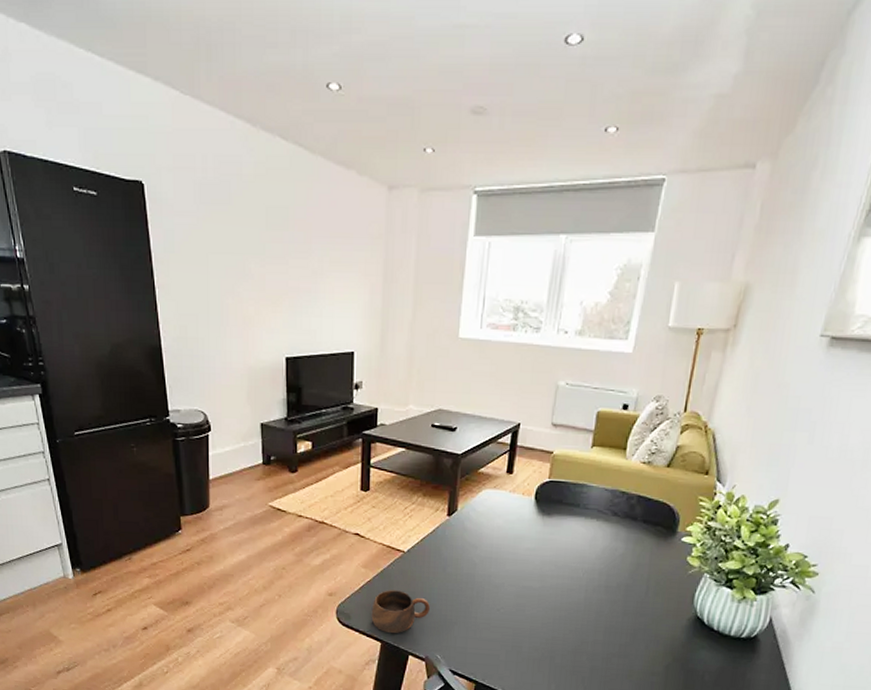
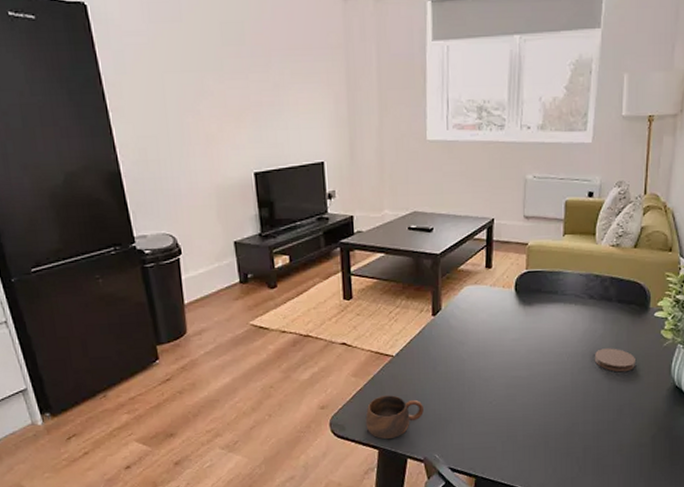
coaster: none [611,568,656,596] -> present [594,348,635,372]

